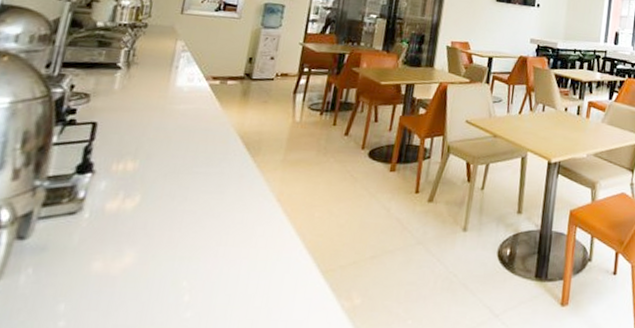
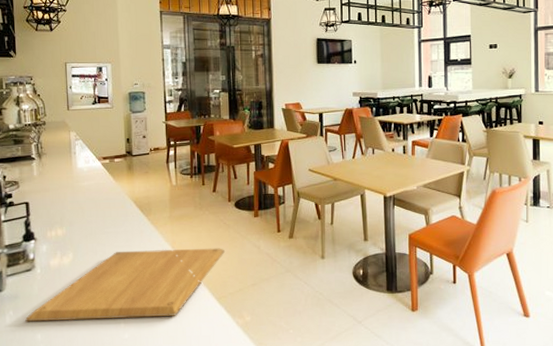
chopping board: none [47,199,346,291] -> present [25,248,226,322]

